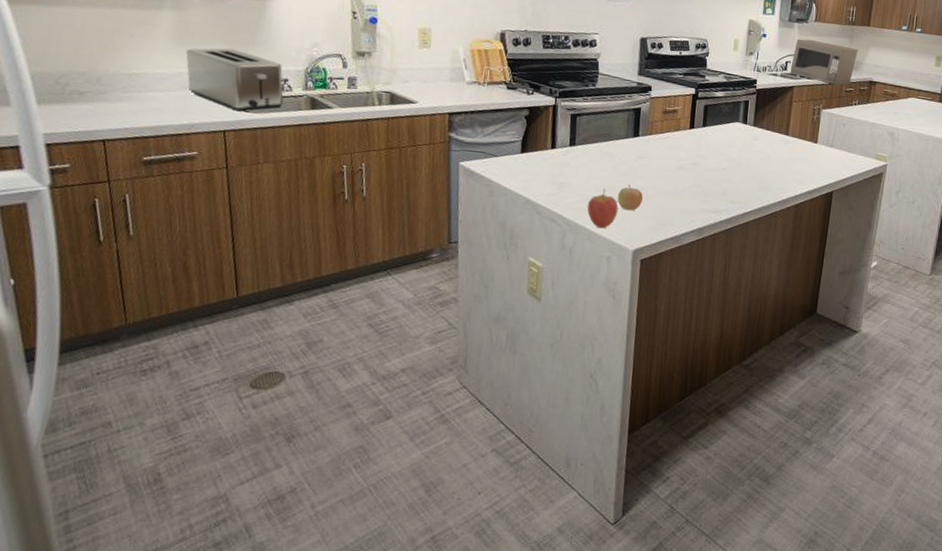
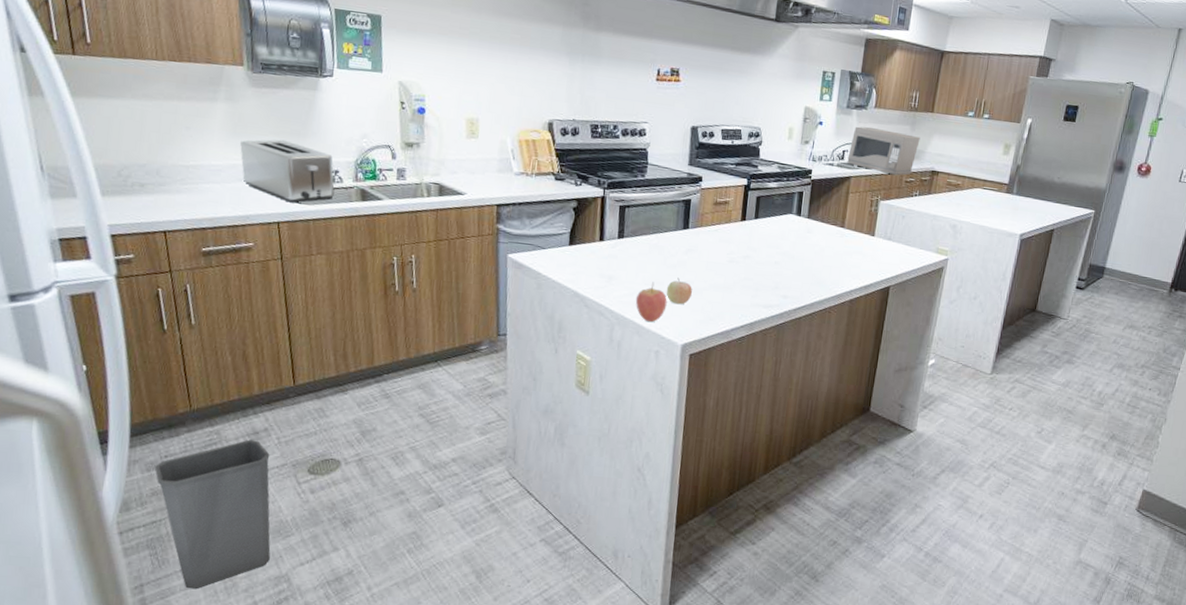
trash can: none [85,354,210,514] -> present [155,439,271,590]

